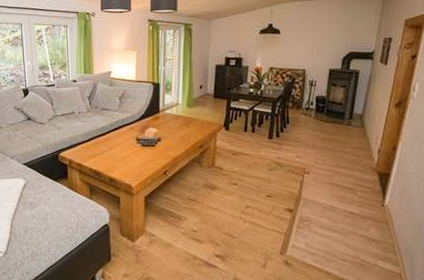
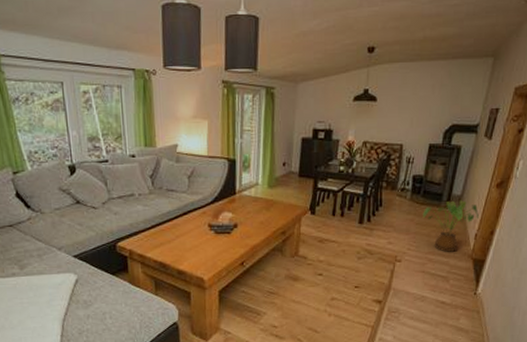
house plant: none [327,118,381,166] -> present [422,200,479,252]

